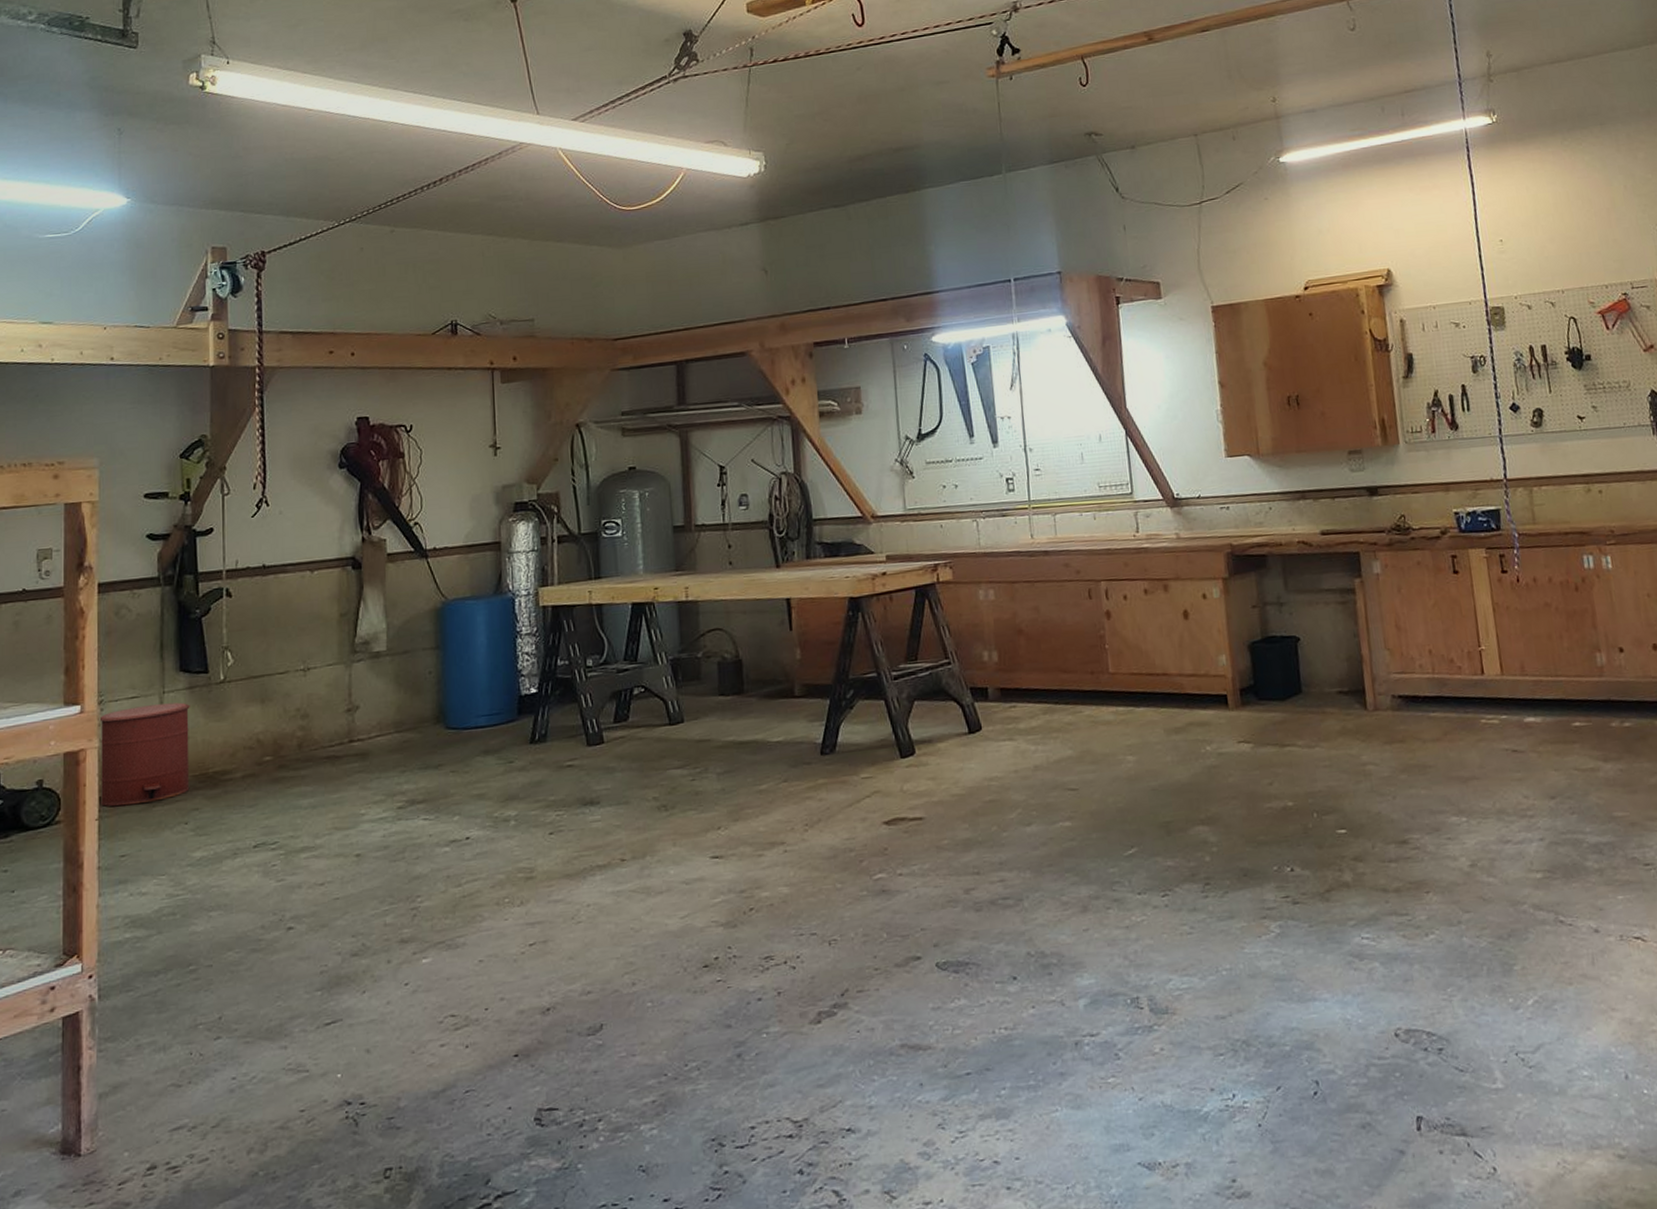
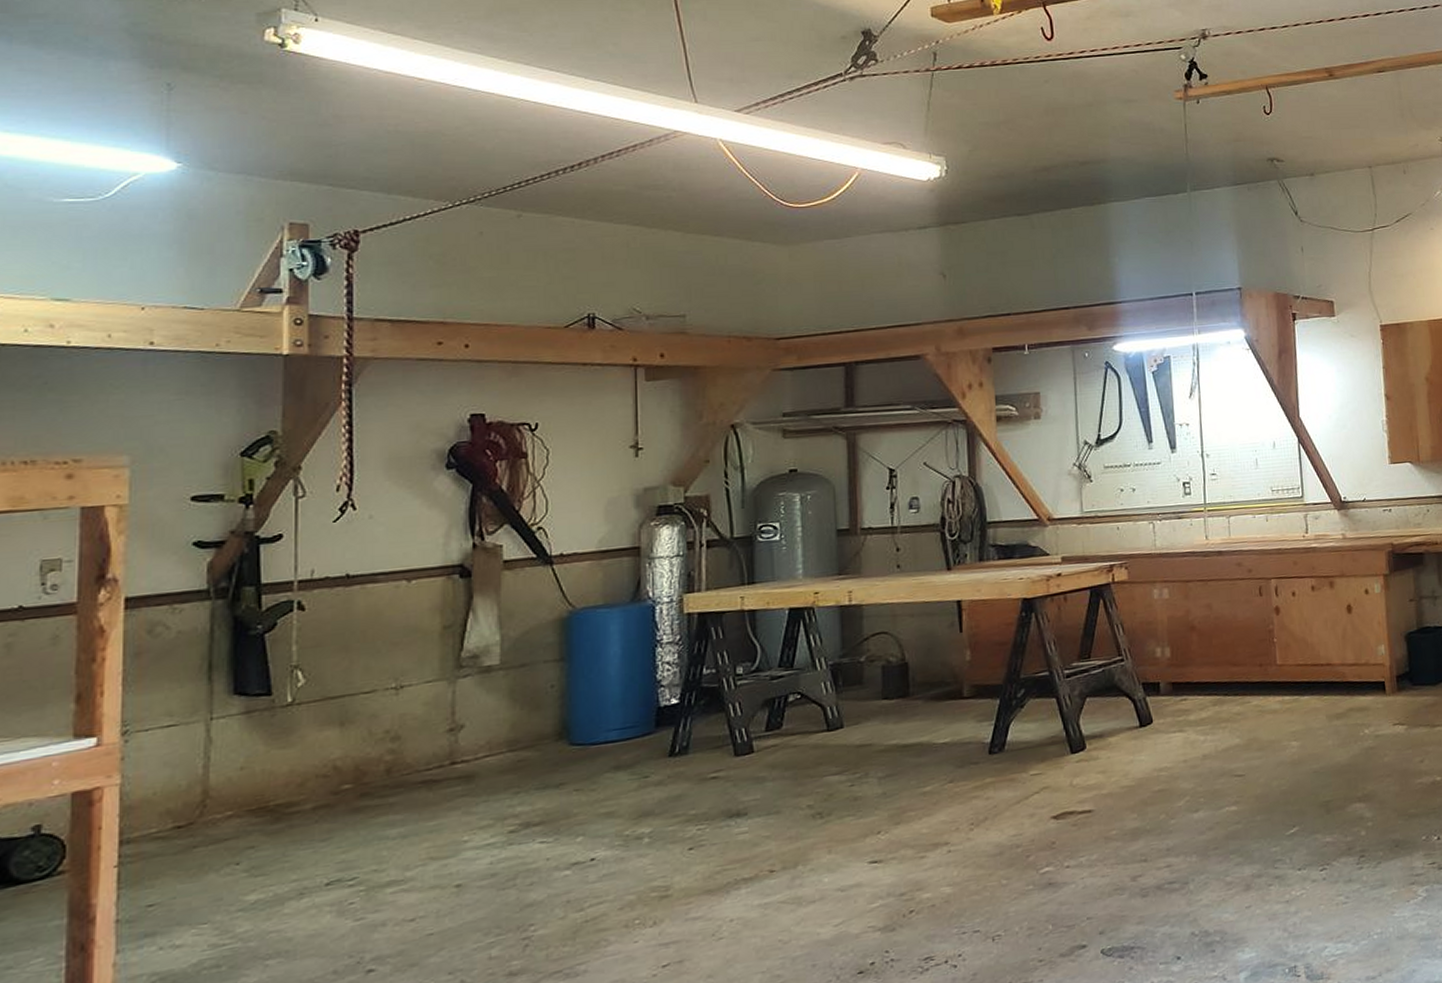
trash can: present [98,702,191,807] -> none [120,729,248,851]

